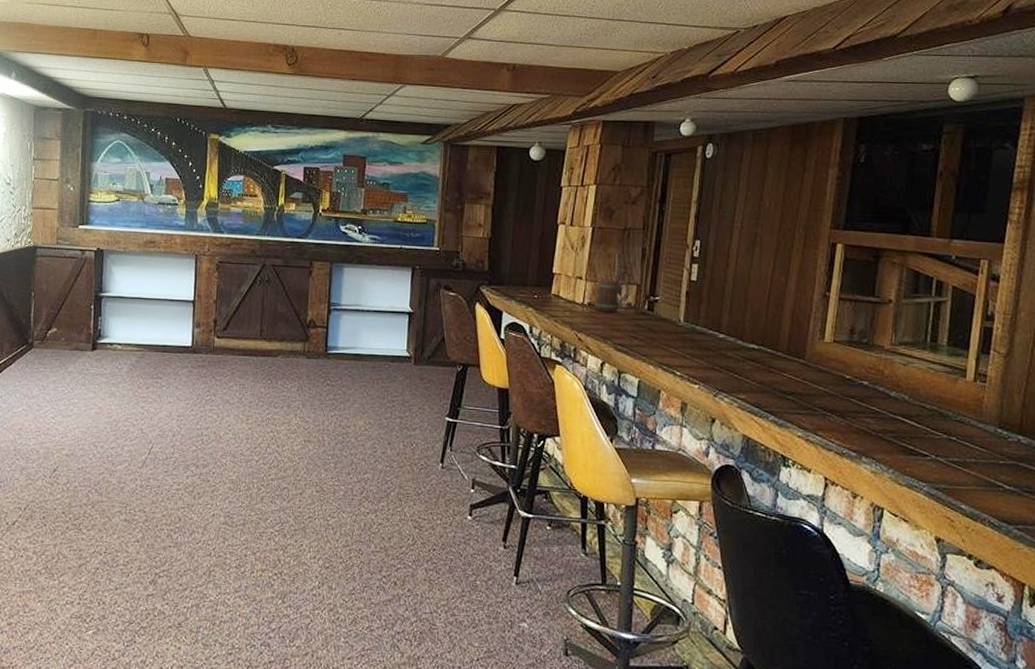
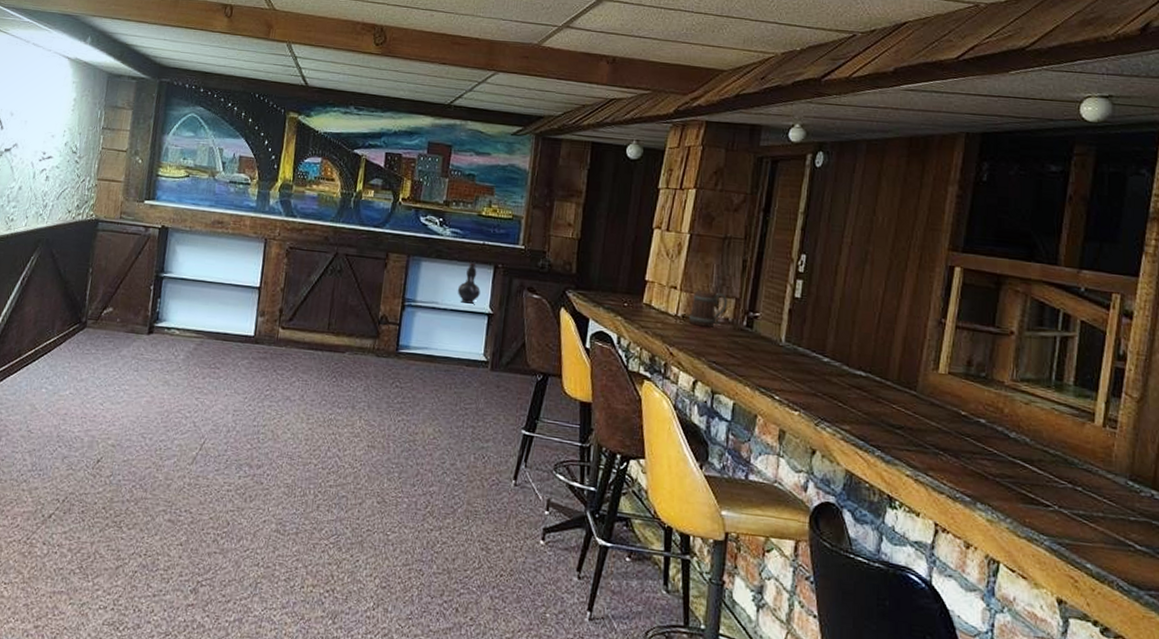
decorative vase: none [378,264,400,304] -> present [457,261,480,304]

